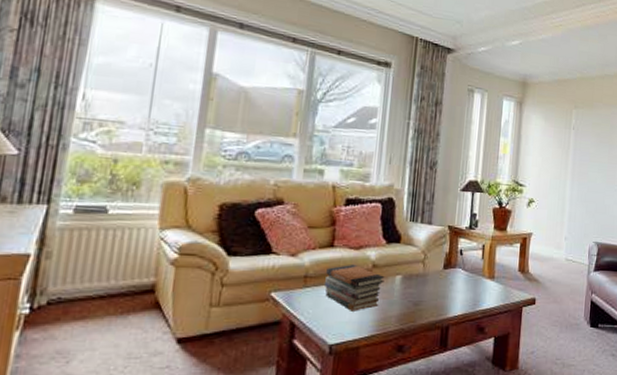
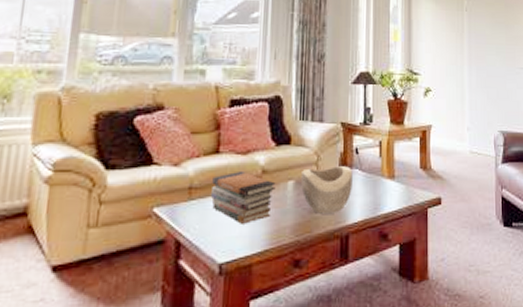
decorative bowl: none [408,265,456,307] -> present [301,166,353,214]

